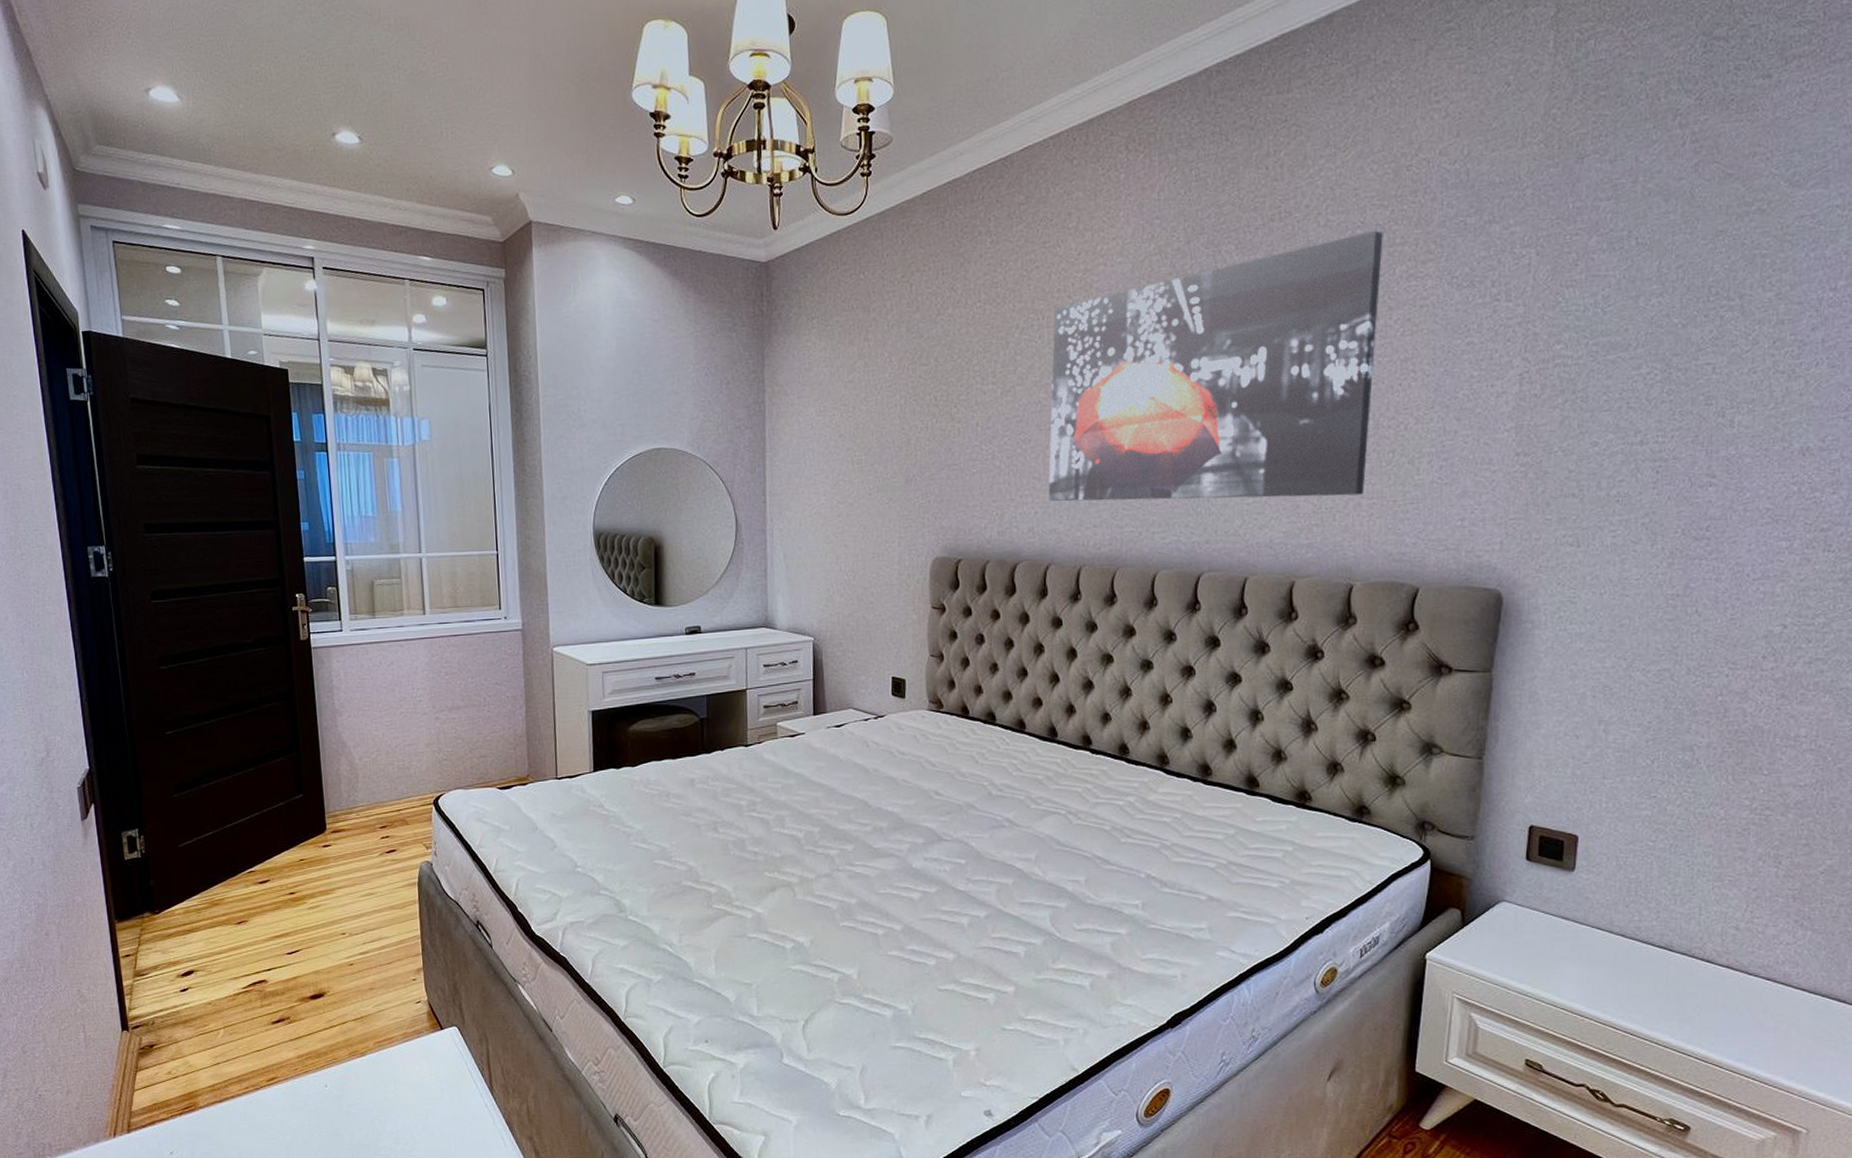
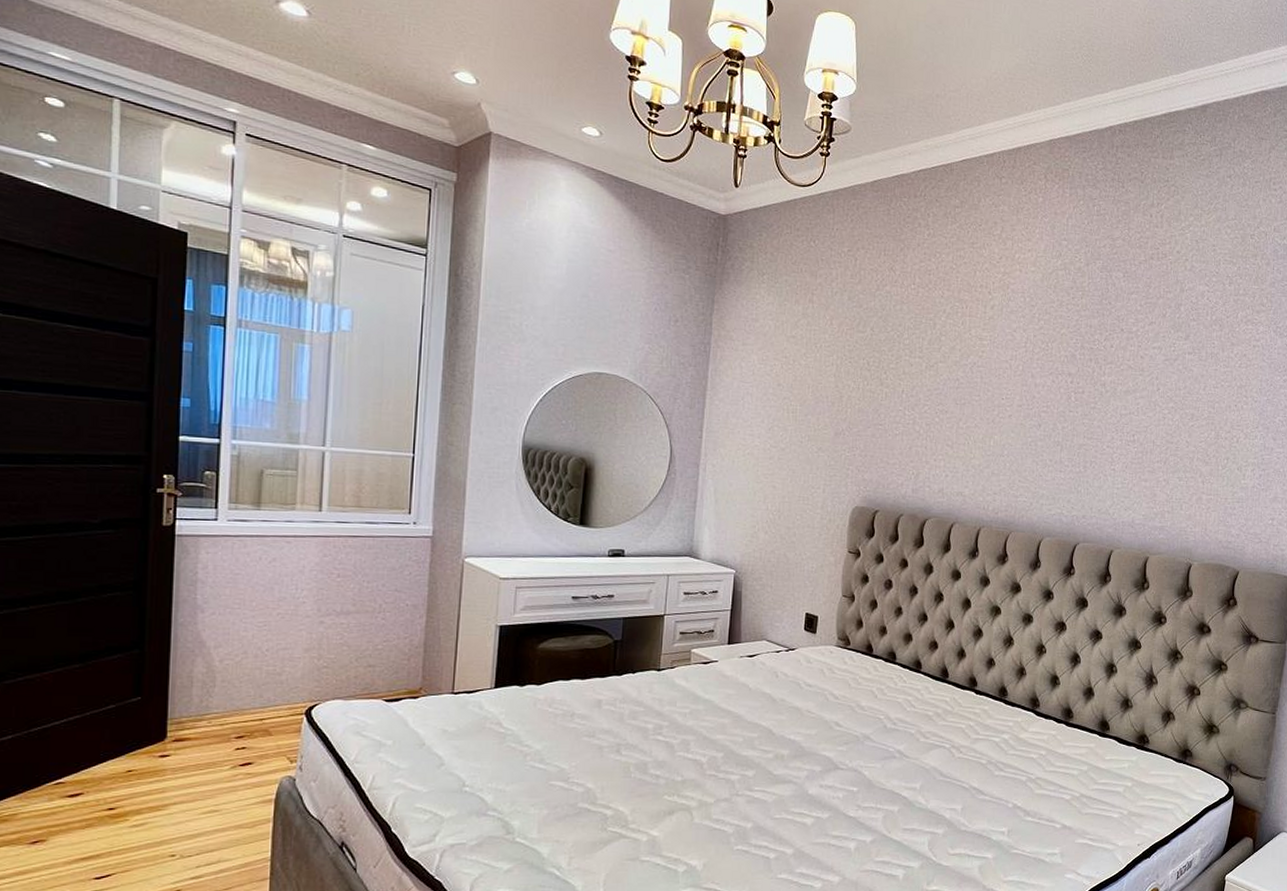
wall art: present [1048,230,1383,502] -> none [958,280,1231,491]

